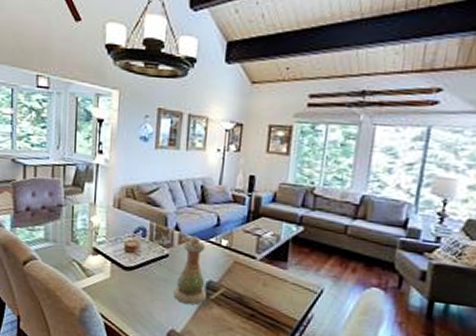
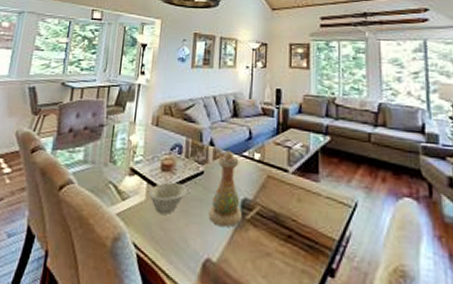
bowl: none [113,262,153,291] -> present [148,181,188,214]

